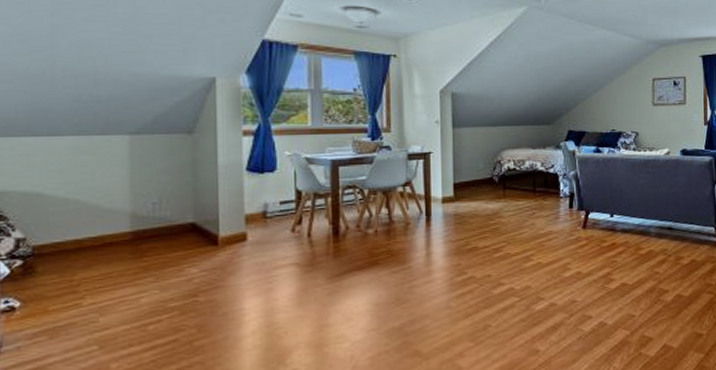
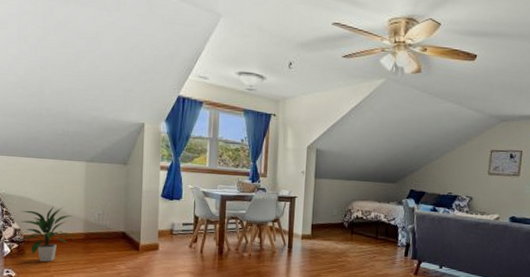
indoor plant: none [24,199,115,280] -> present [19,206,73,262]

